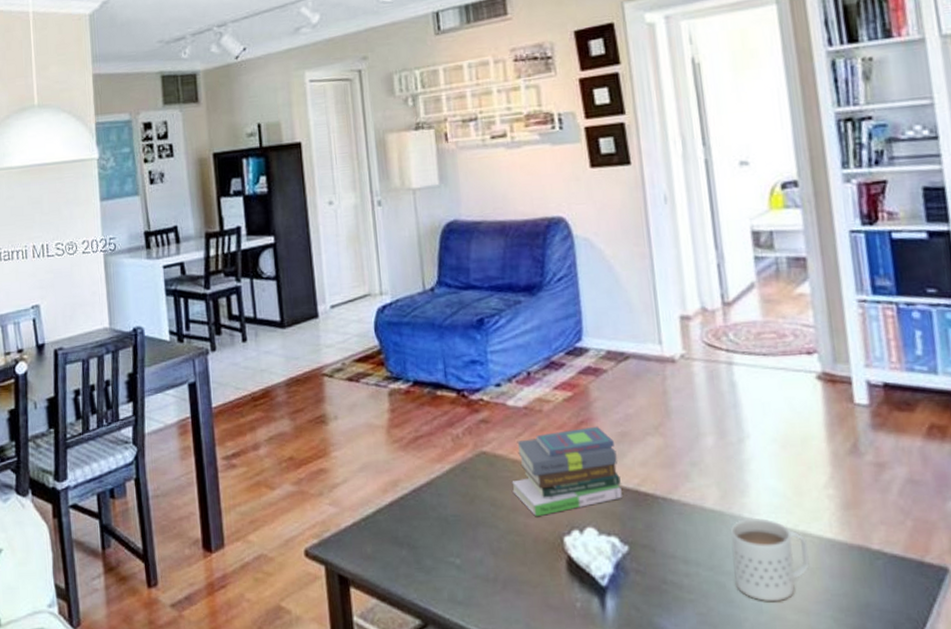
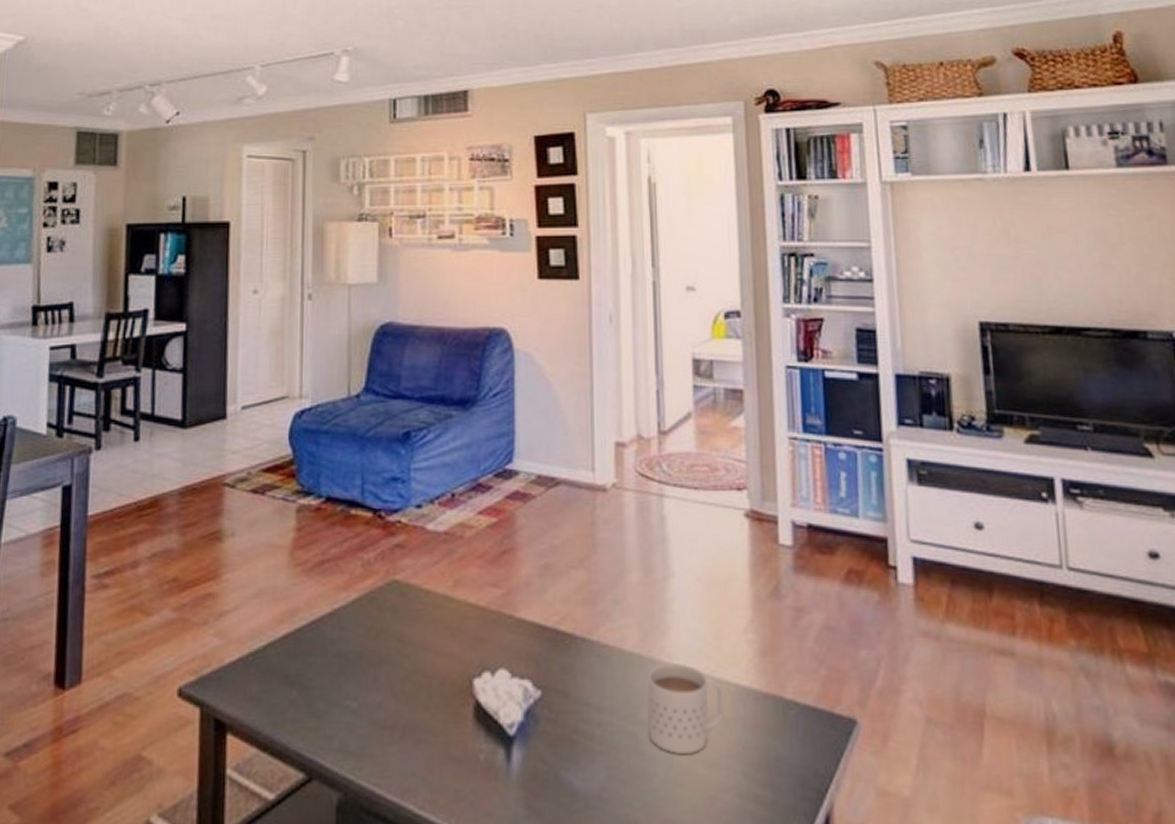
books: present [511,426,622,517] -> none [423,557,540,656]

